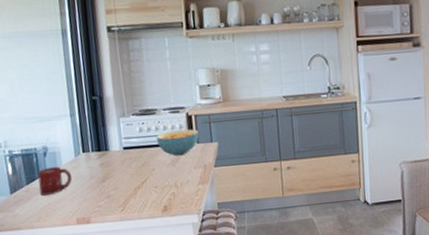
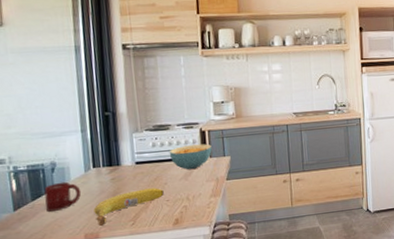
fruit: none [84,174,152,211] -> present [93,188,164,226]

